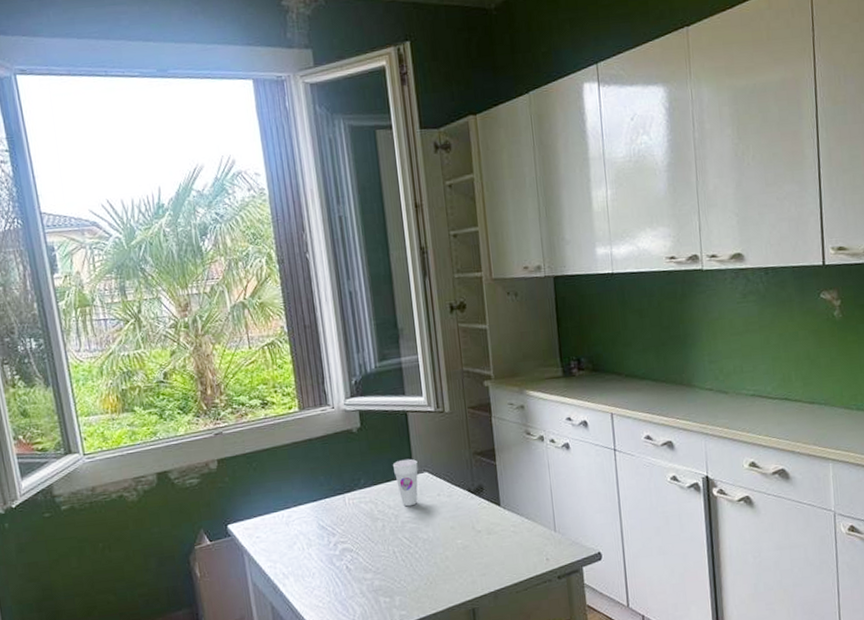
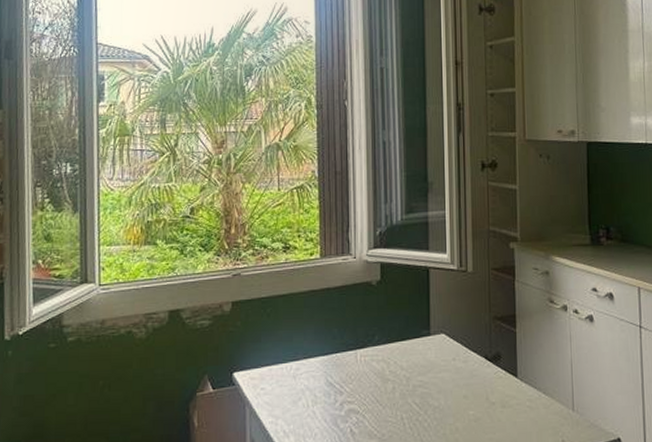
cup: present [393,458,418,507] -> none [410,318,435,370]

